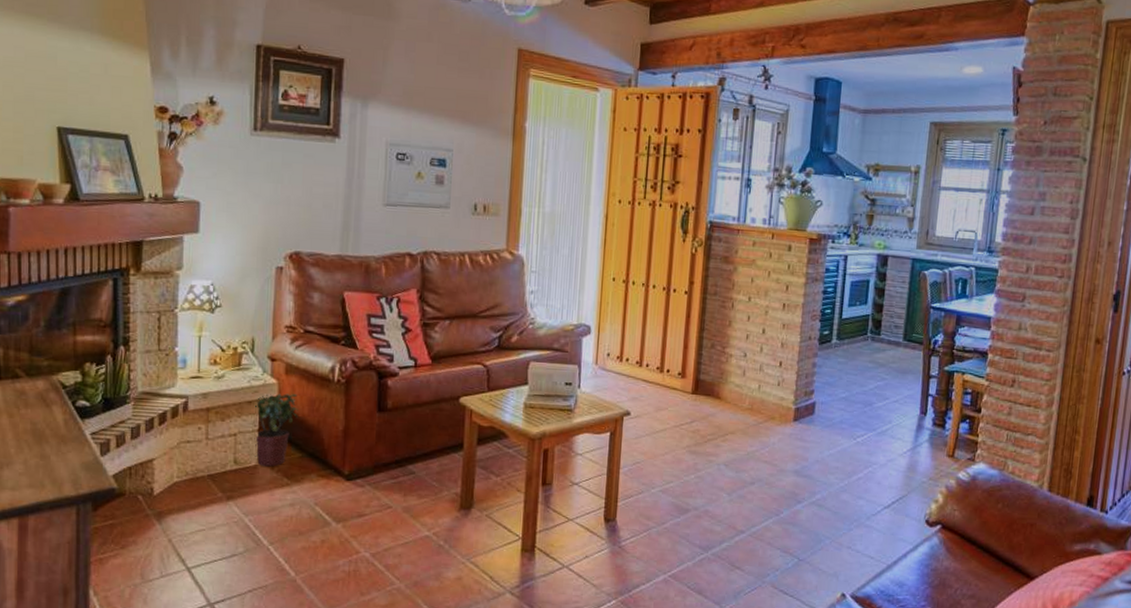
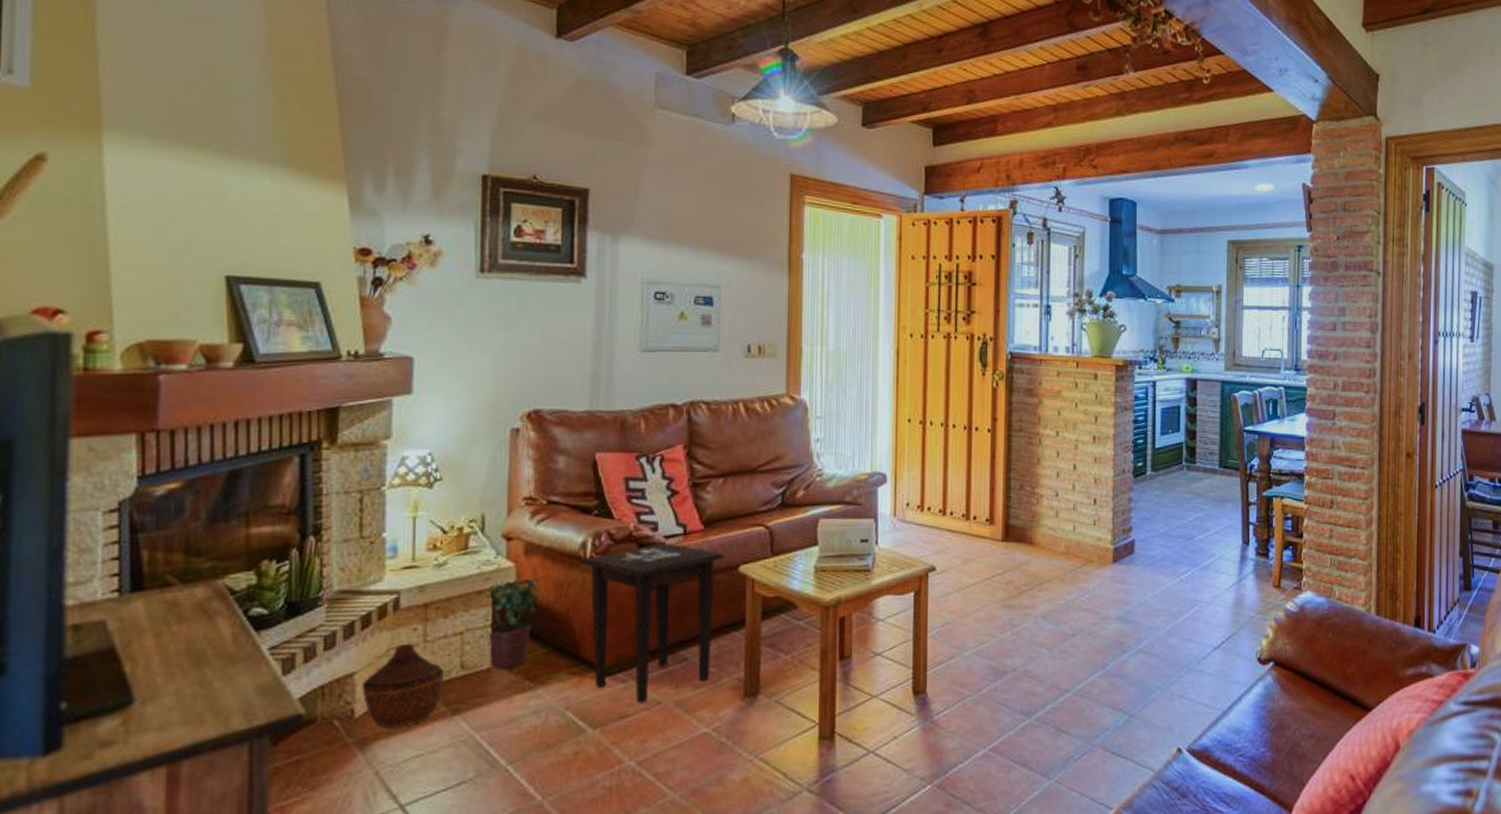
woven basket: none [159,439,222,506] -> present [361,643,445,728]
side table: none [328,372,448,507] -> present [579,543,725,704]

